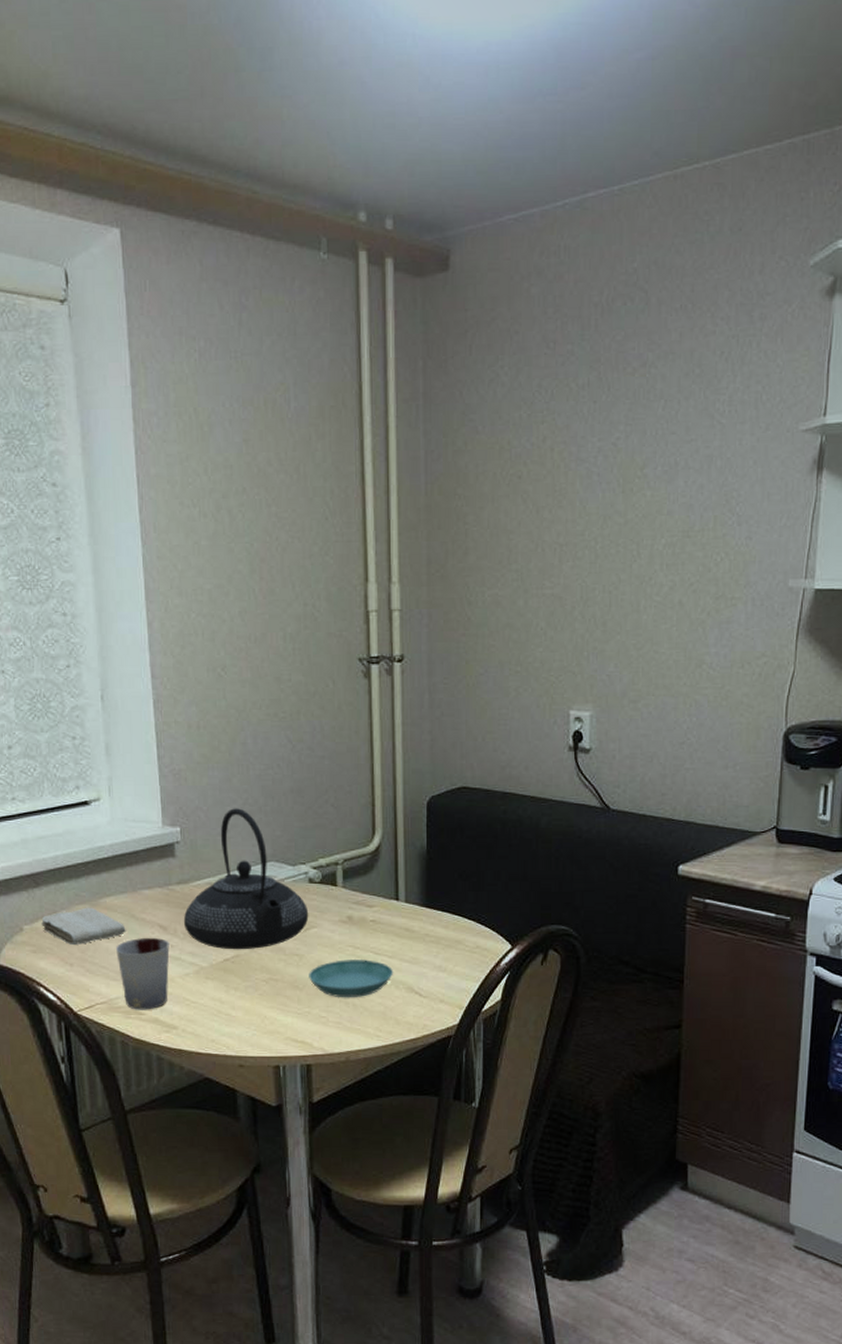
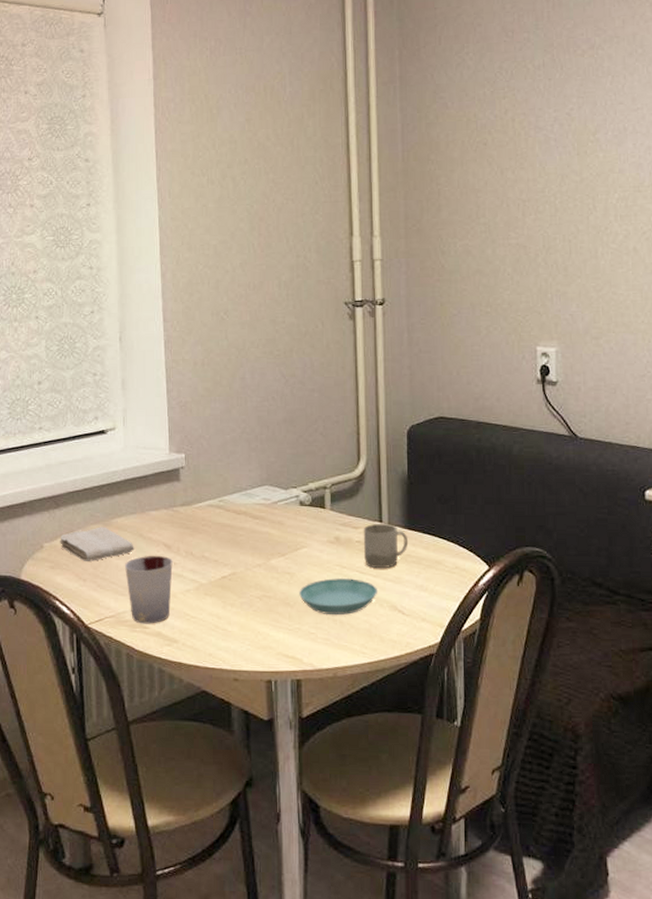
teapot: present [183,808,309,950] -> none [185,437,300,568]
cup: none [378,901,427,949] -> present [363,523,409,569]

